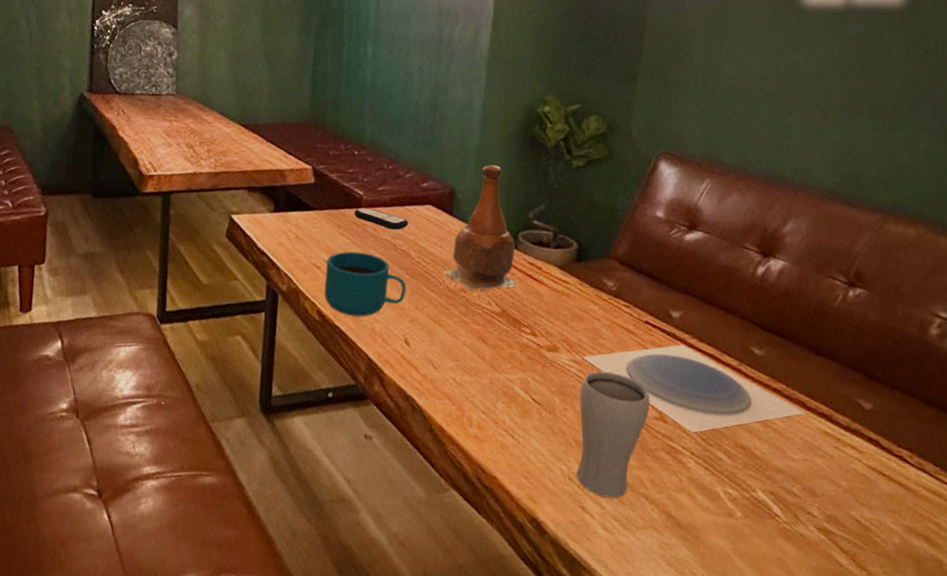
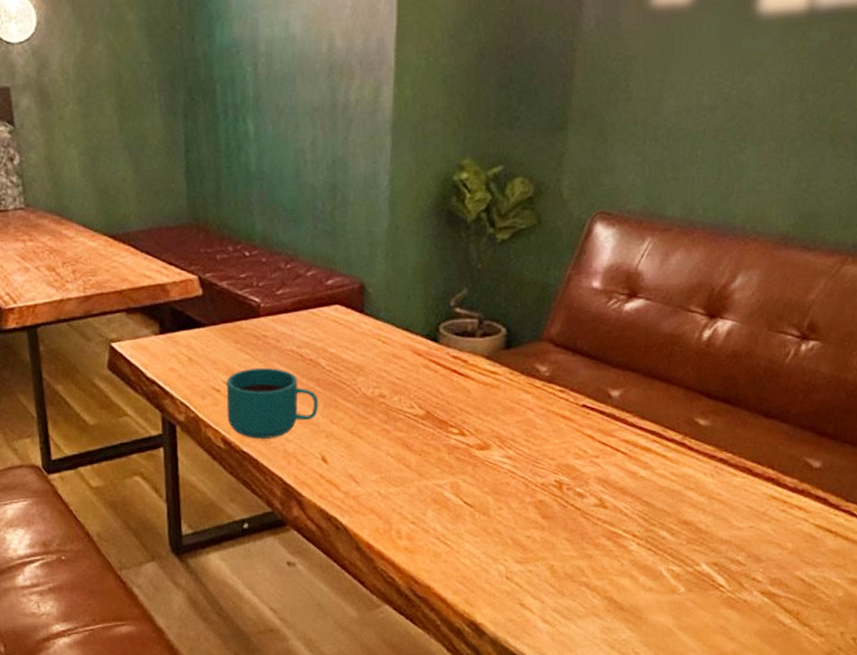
remote control: present [354,208,409,230] -> none [252,316,316,338]
bottle: present [442,165,520,291] -> none [357,249,445,396]
drinking glass: present [576,371,650,498] -> none [514,463,589,591]
bowl: present [582,344,805,433] -> none [515,425,751,515]

